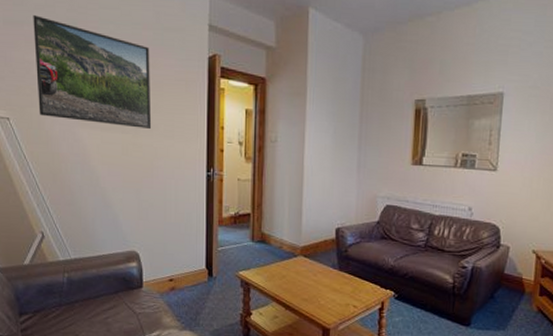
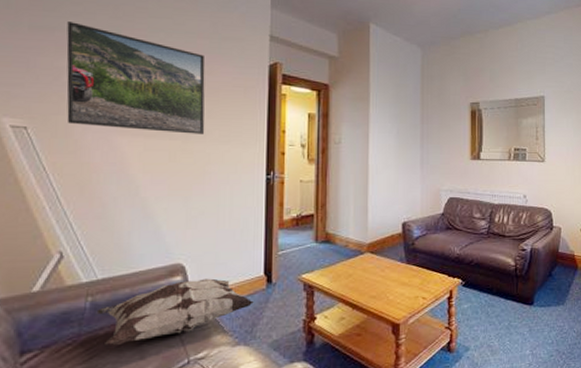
decorative pillow: none [72,266,197,317] -> present [96,278,254,345]

